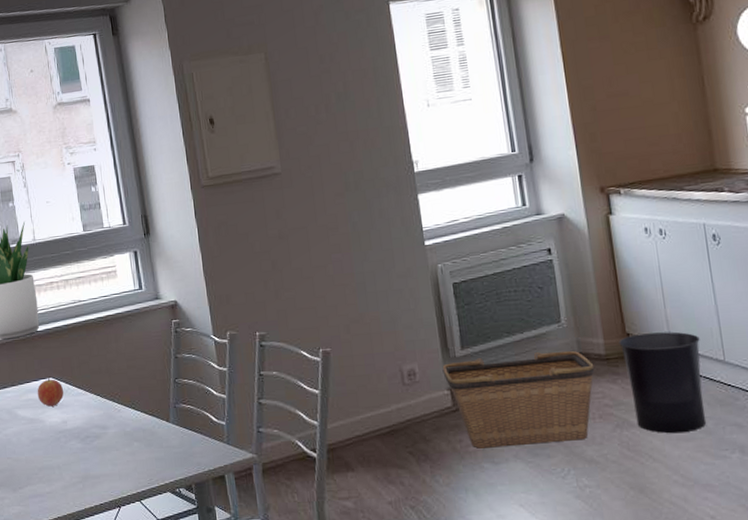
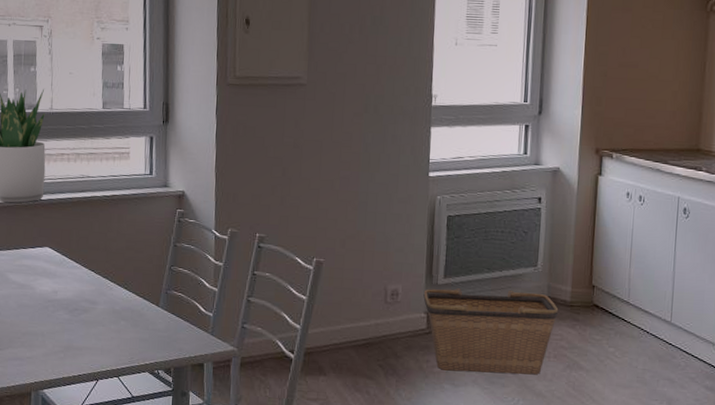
fruit: present [37,377,64,407] -> none [31,246,59,275]
waste bin: present [619,331,706,433] -> none [584,287,654,380]

